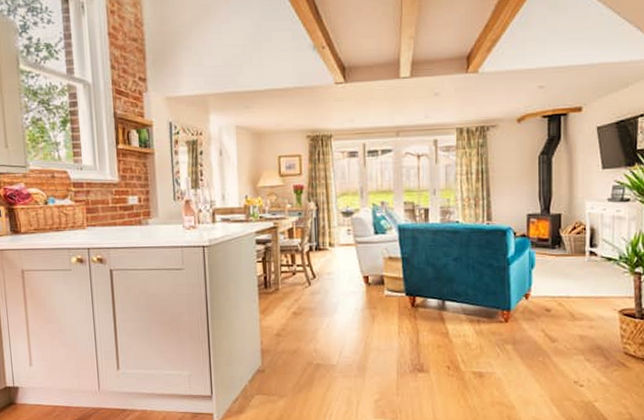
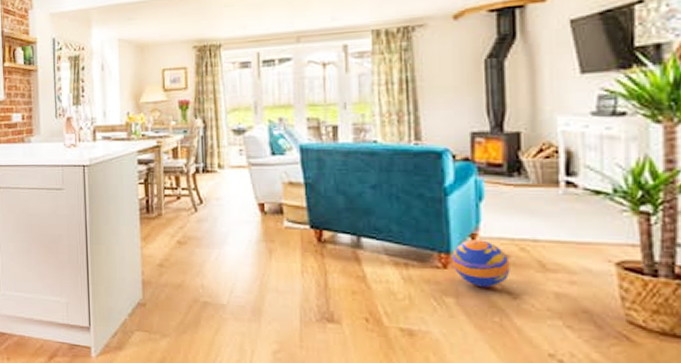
ball: none [512,298,551,335] -> present [452,239,510,288]

